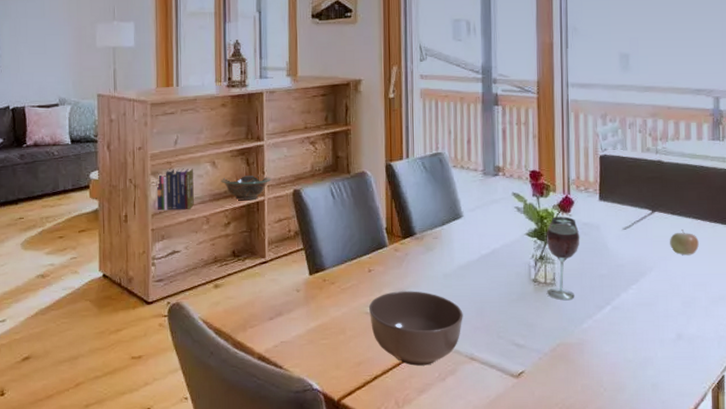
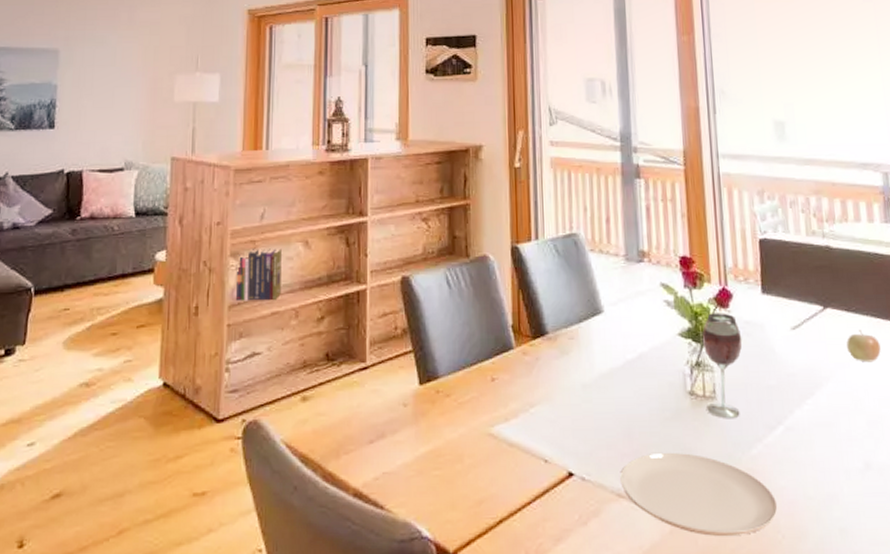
decorative bowl: present [220,175,272,201] -> none [314,258,376,290]
bowl: present [368,291,463,366] -> none [491,406,607,505]
plate: none [473,326,602,390] -> present [620,452,778,537]

